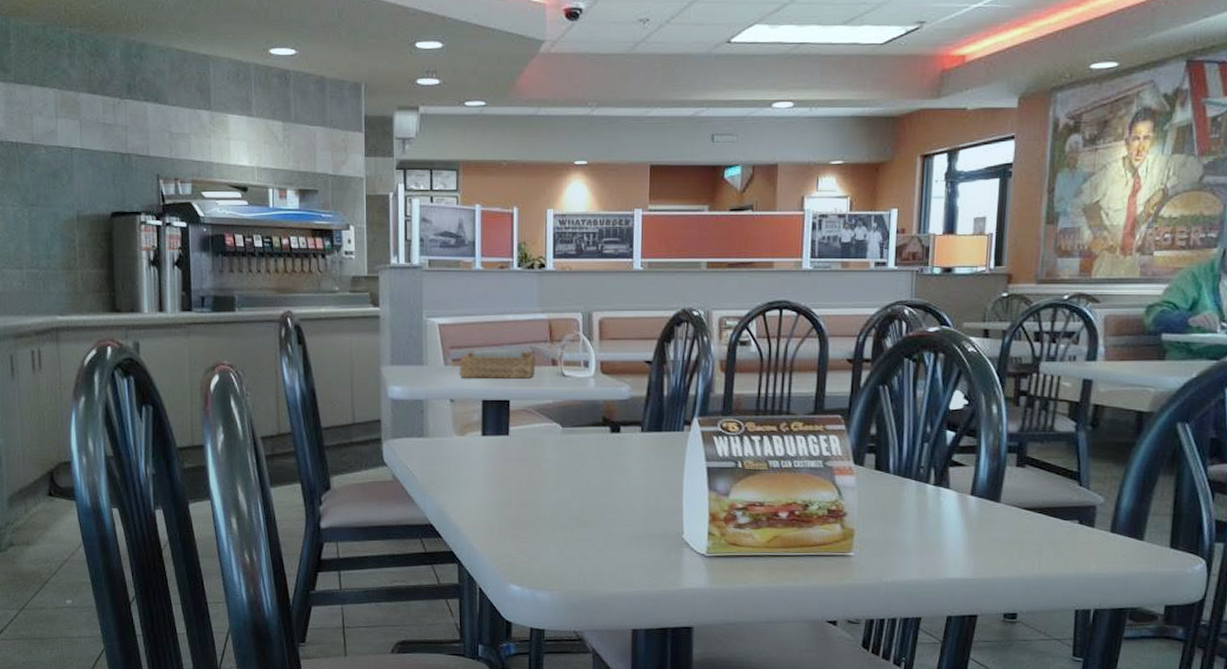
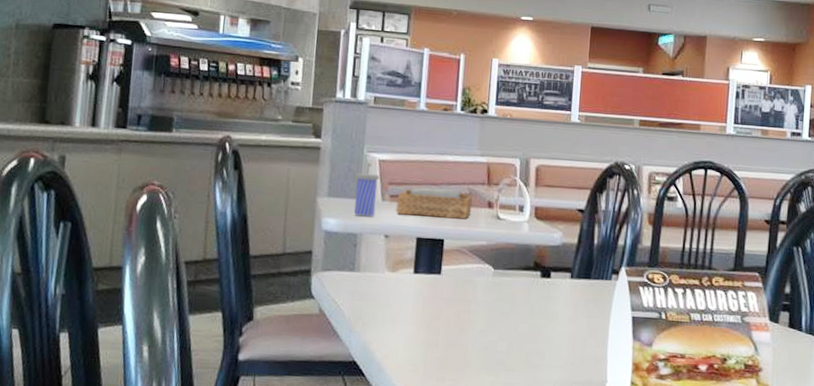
beverage cup: none [416,327,440,382] -> present [354,162,380,217]

